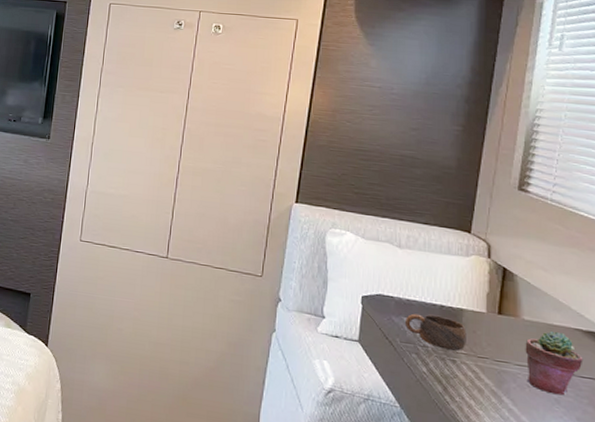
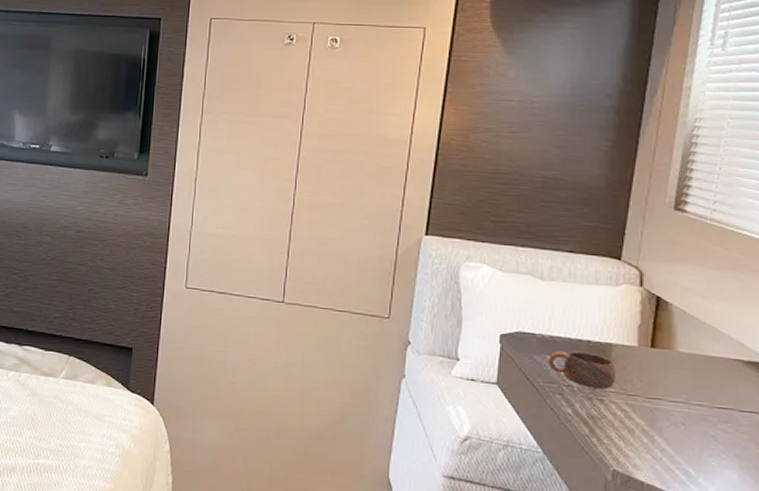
potted succulent: present [525,331,583,396] -> none [680,364,744,432]

